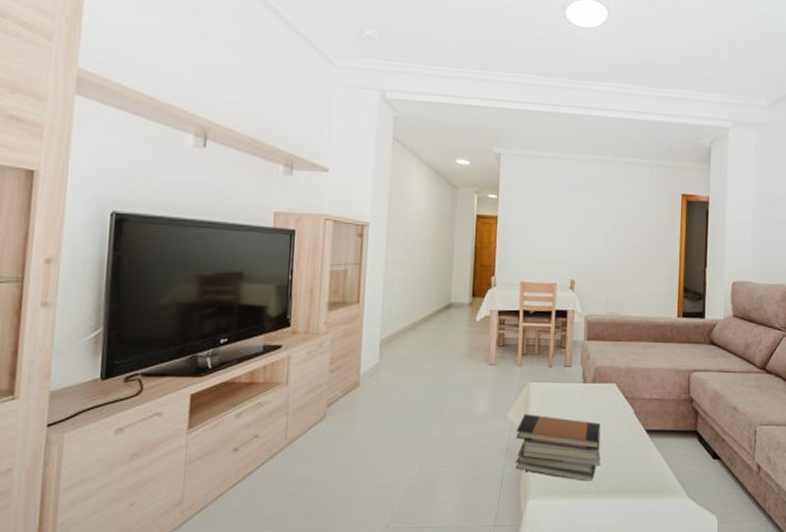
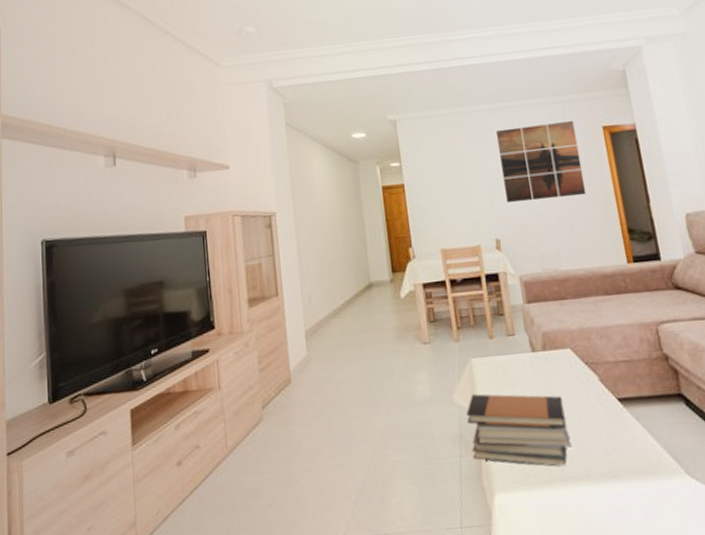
wall art: none [586,181,659,253] -> present [496,121,587,202]

